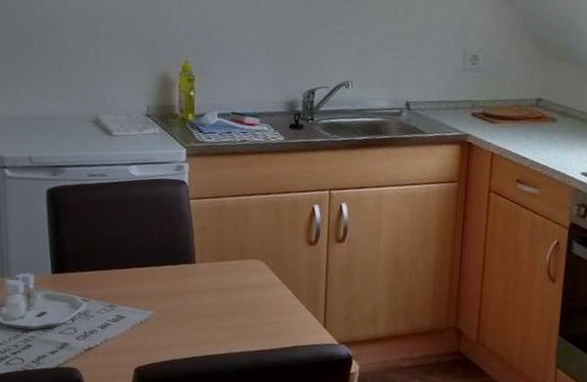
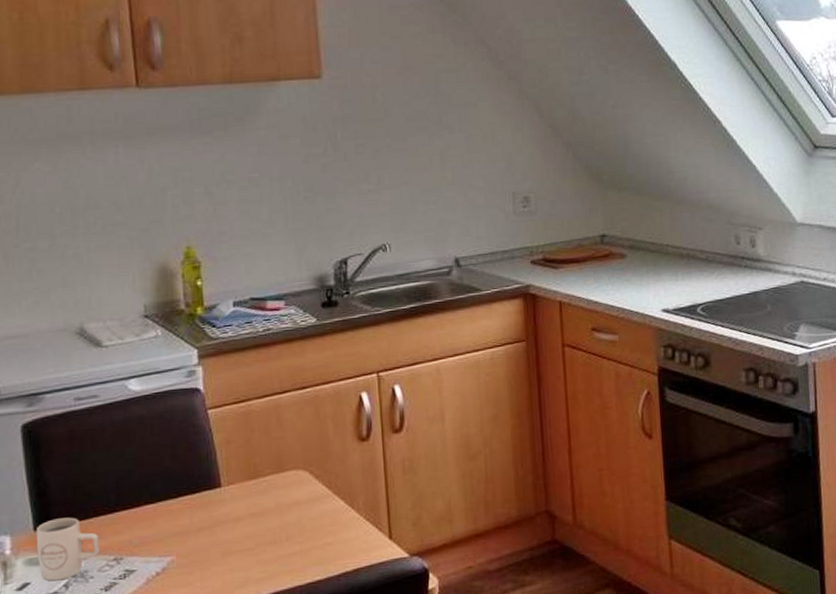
mug: none [52,267,100,315] -> present [35,517,101,581]

